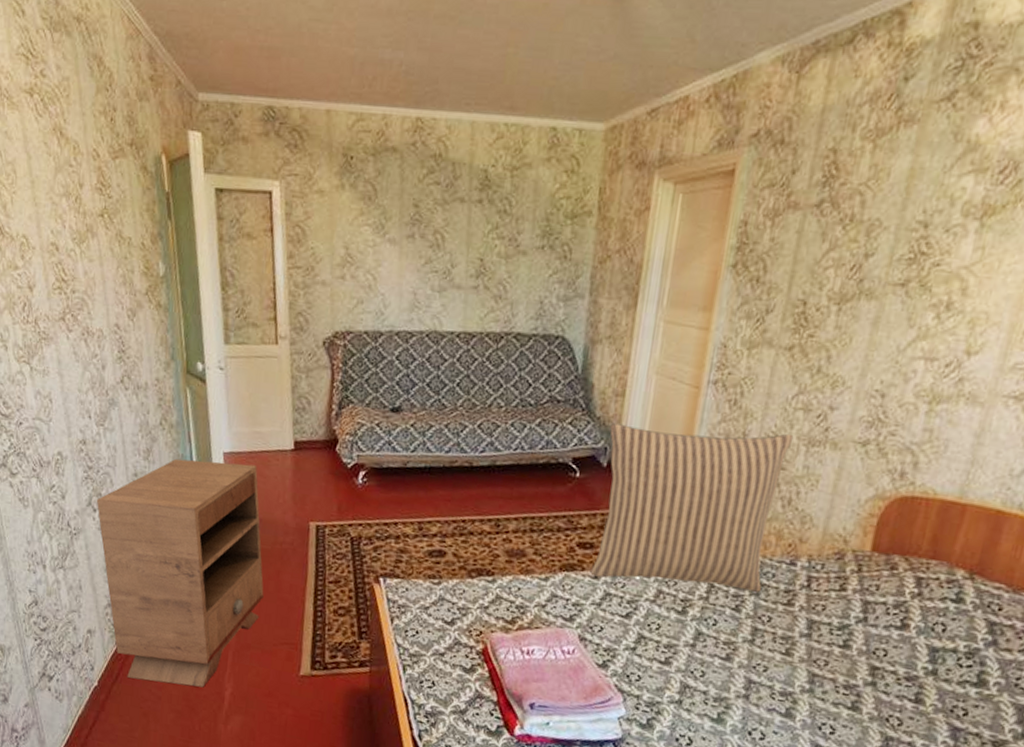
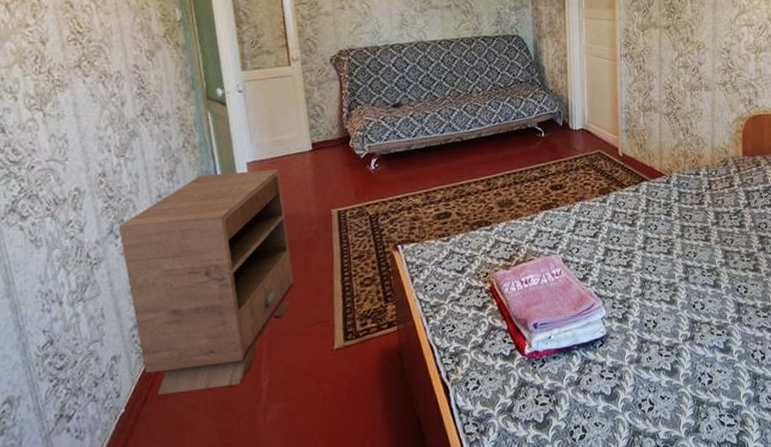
pillow: present [591,423,794,592] -> none [561,84,681,210]

